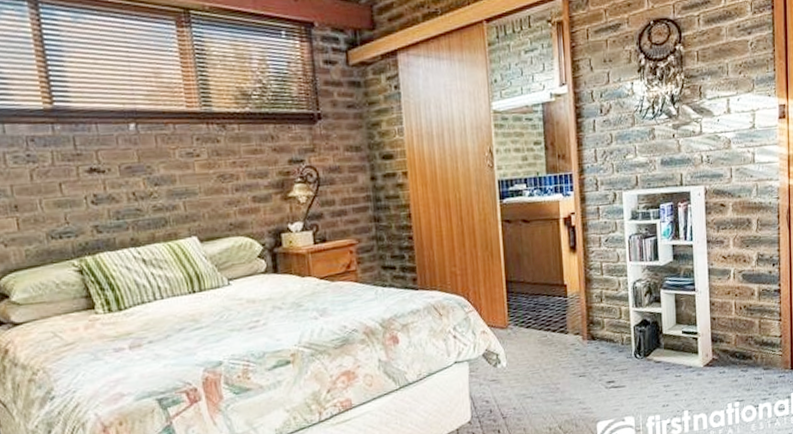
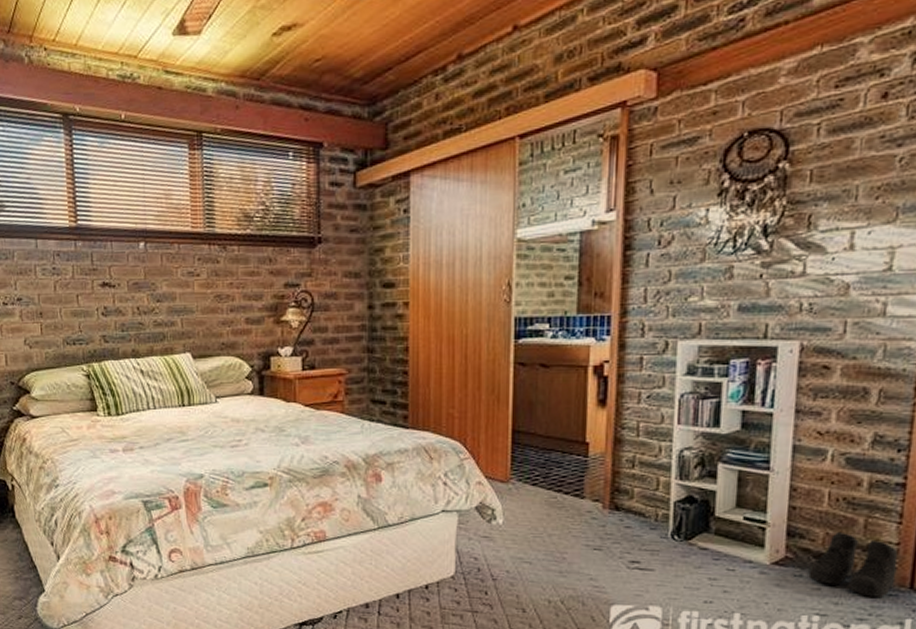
boots: none [729,332,782,381] -> present [808,531,898,599]

